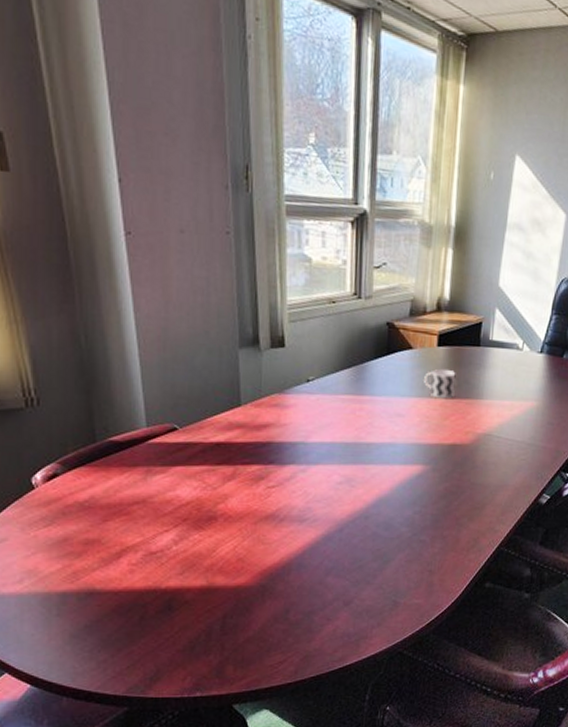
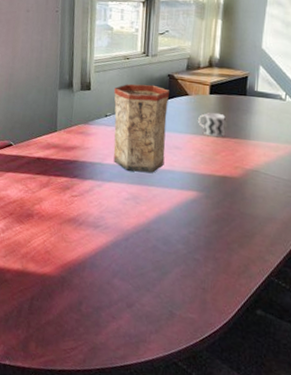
vase: none [317,336,389,449] -> present [113,84,169,173]

